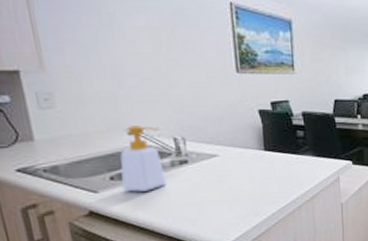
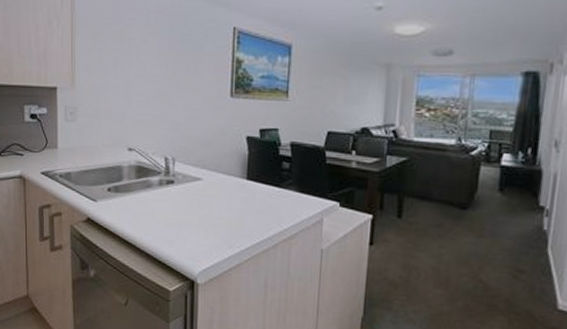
soap bottle: present [120,125,167,192] -> none [116,142,154,206]

